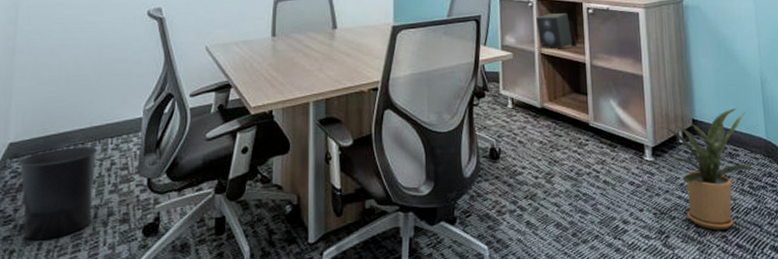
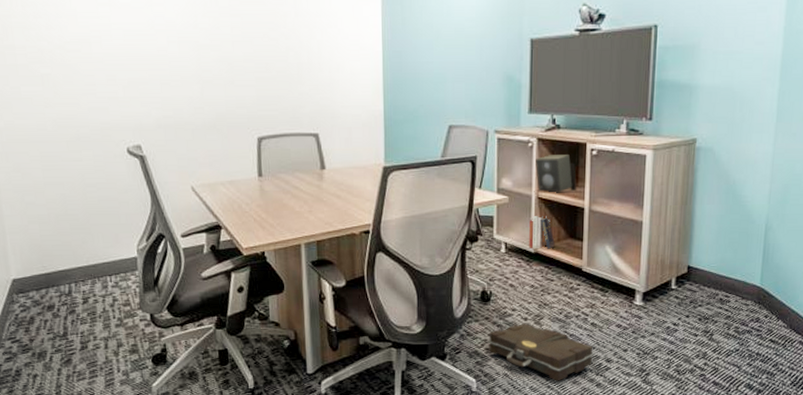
waste bin: present [18,146,98,241] -> none [25,284,103,367]
briefcase: none [499,183,609,247] -> present [488,324,593,382]
books: none [534,69,560,105] -> present [529,214,555,249]
house plant: present [657,108,758,230] -> none [650,256,746,370]

